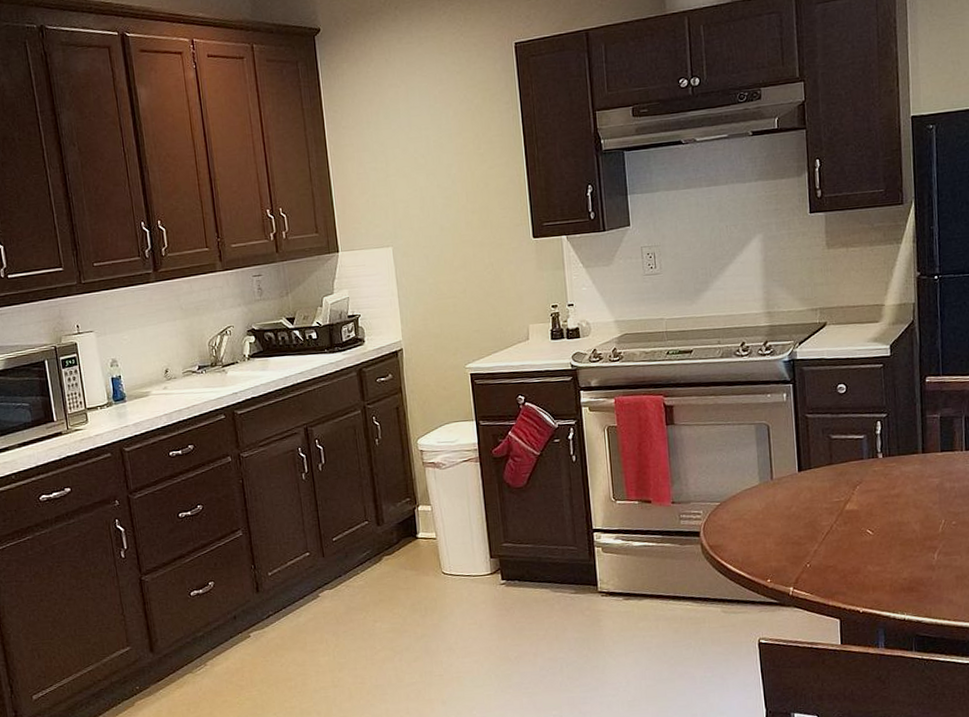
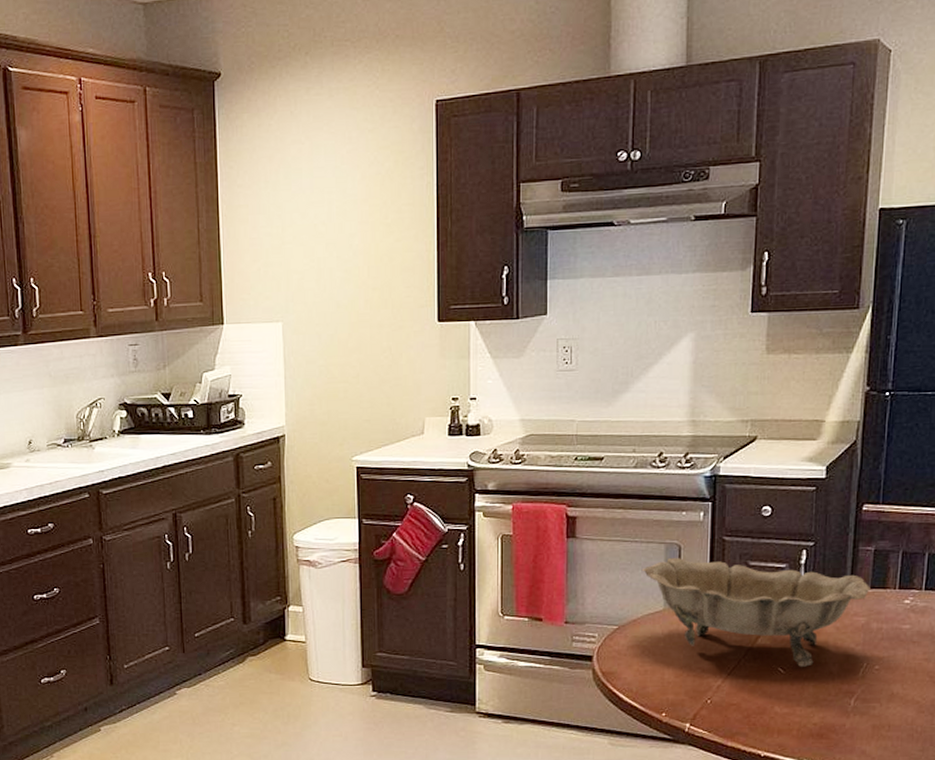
decorative bowl: none [736,436,941,528] -> present [641,557,871,667]

